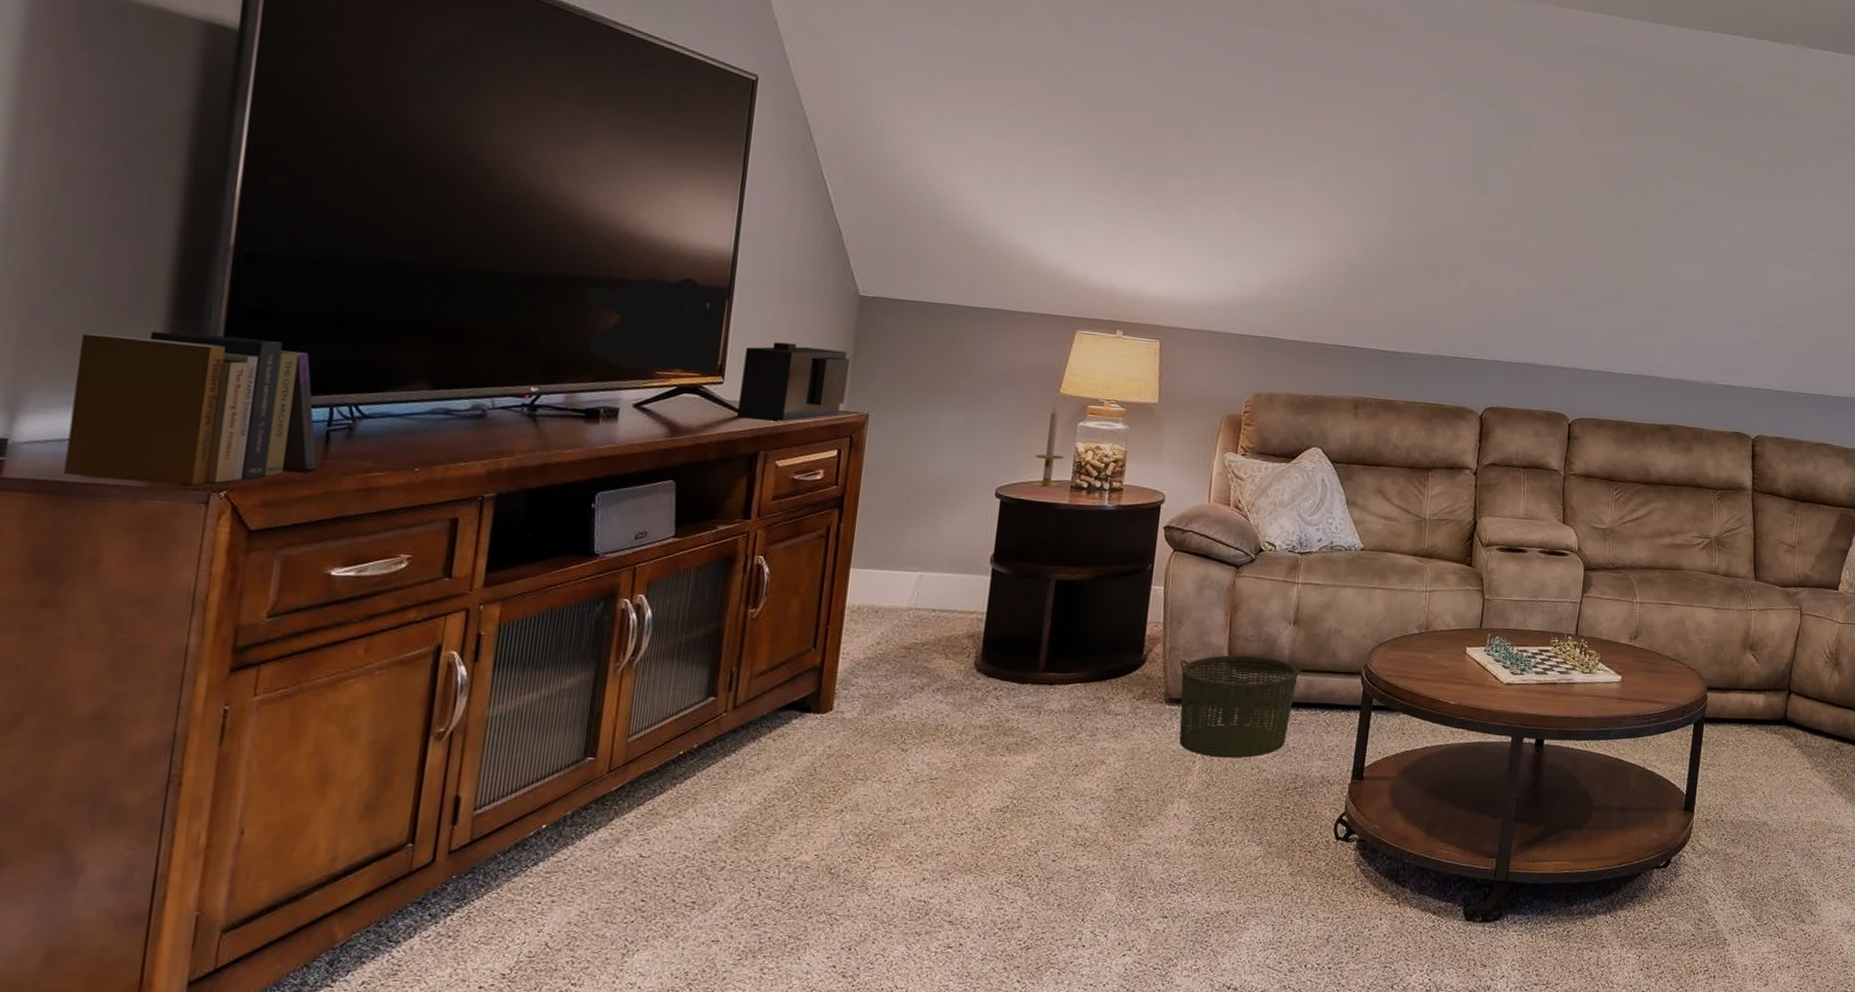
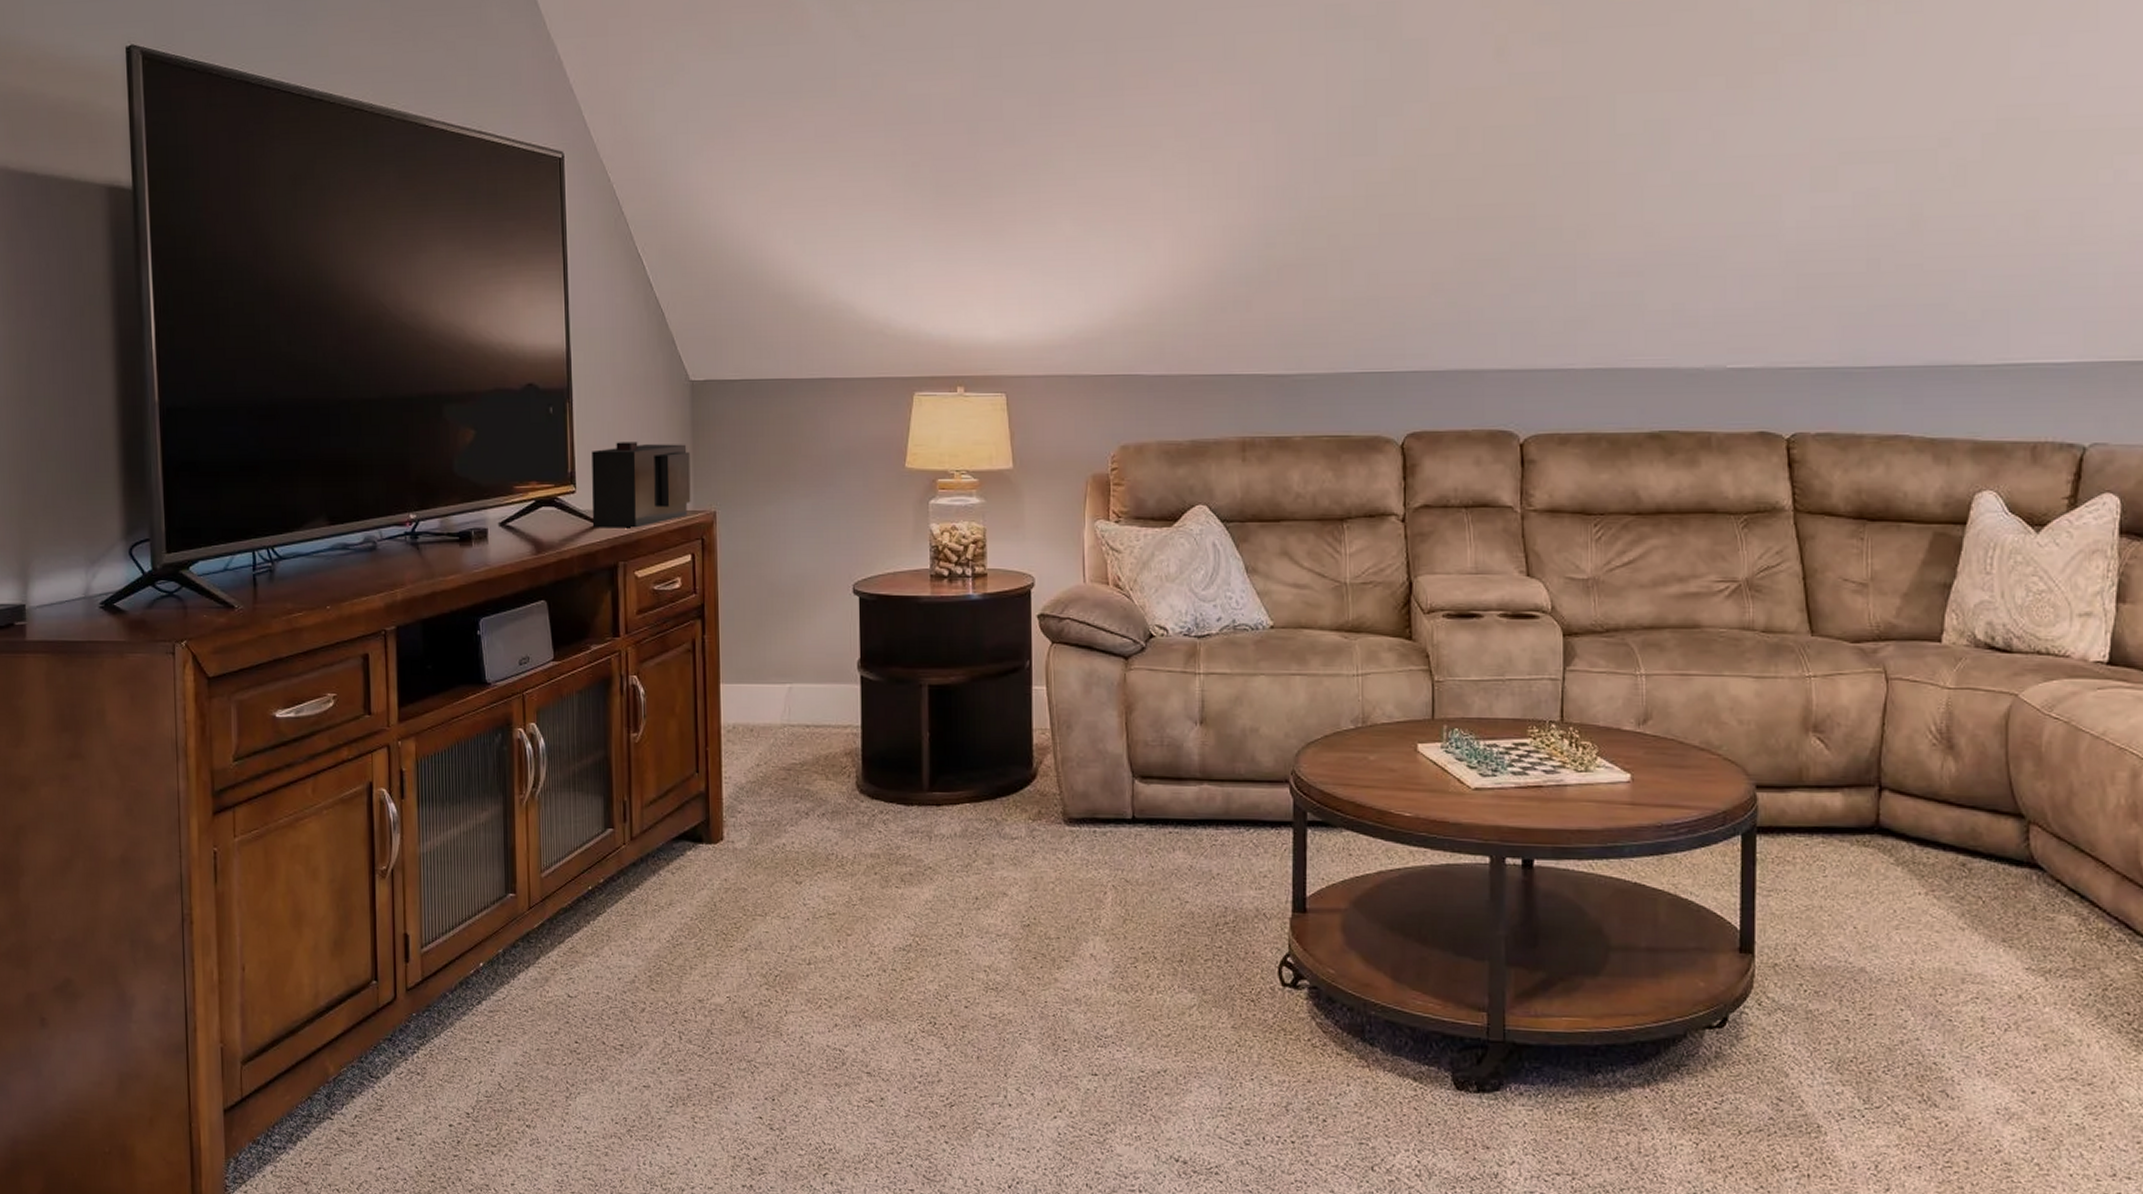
books: present [63,331,317,486] -> none [62,490,250,637]
candle: present [1029,406,1064,488] -> none [886,484,923,579]
basket: present [1179,654,1302,758] -> none [1075,764,1216,888]

